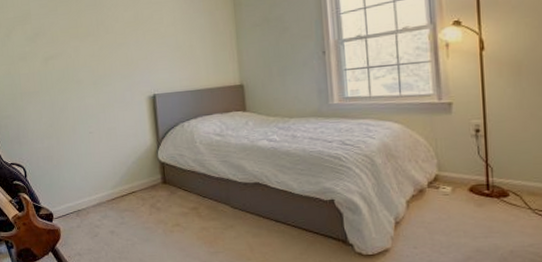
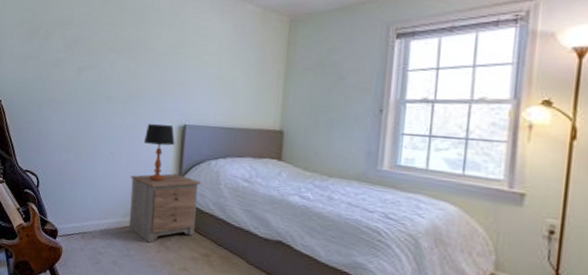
nightstand: none [113,140,181,208] -> present [128,173,202,243]
table lamp: none [119,96,148,151] -> present [143,123,175,182]

